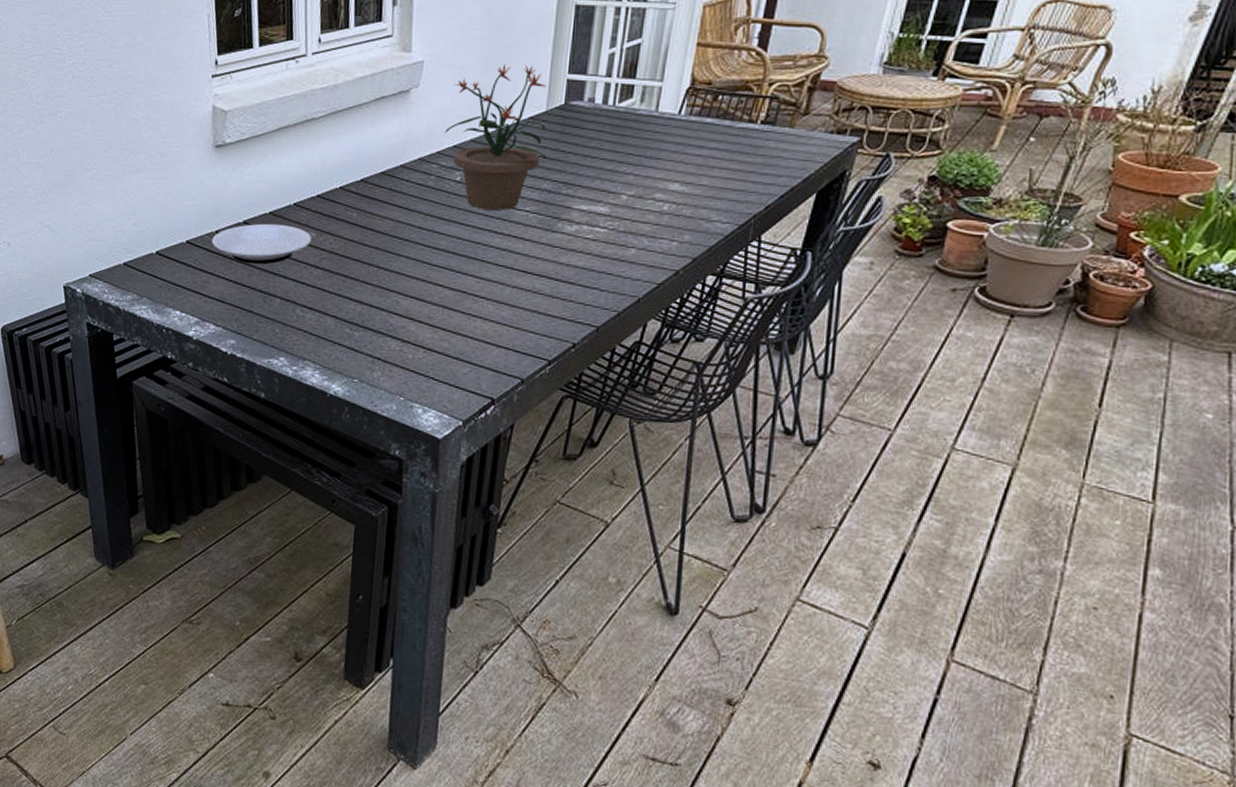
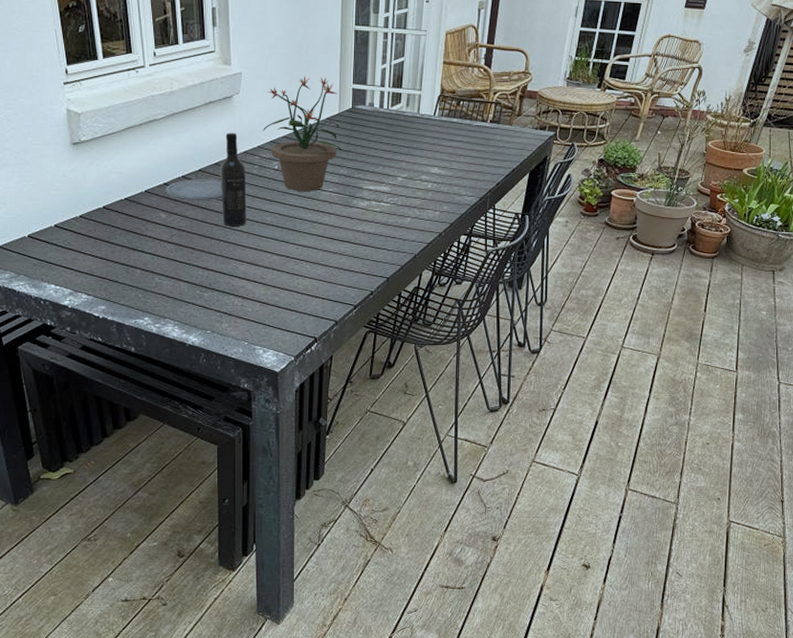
plate: present [211,223,311,265] -> none [77,208,162,242]
plate: none [318,190,388,218] -> present [165,178,222,200]
wine bottle: none [384,135,419,251] -> present [220,132,247,226]

